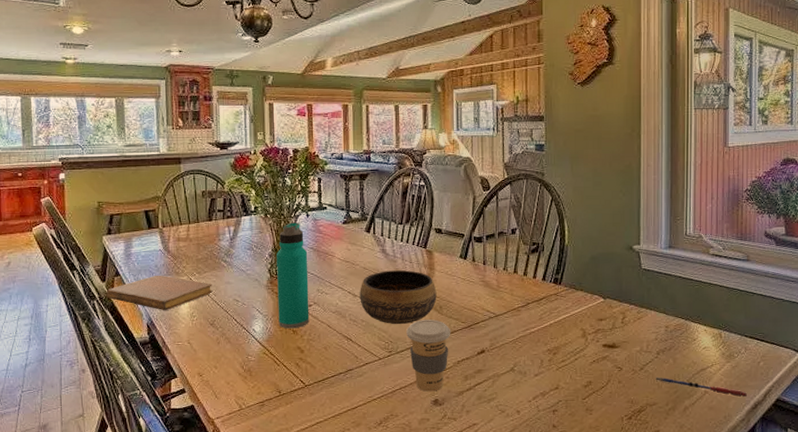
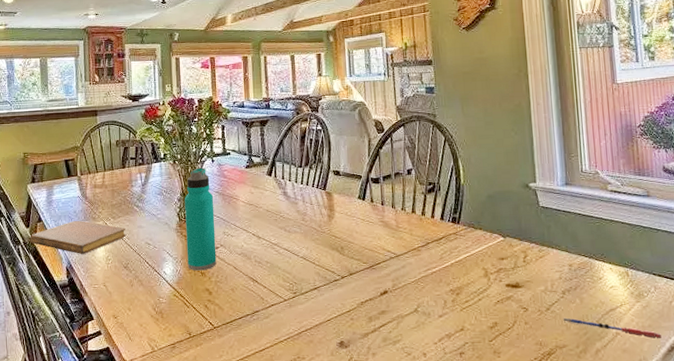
bowl: present [360,270,437,325] -> none [263,212,338,266]
coffee cup: present [406,319,451,392] -> none [310,260,353,334]

